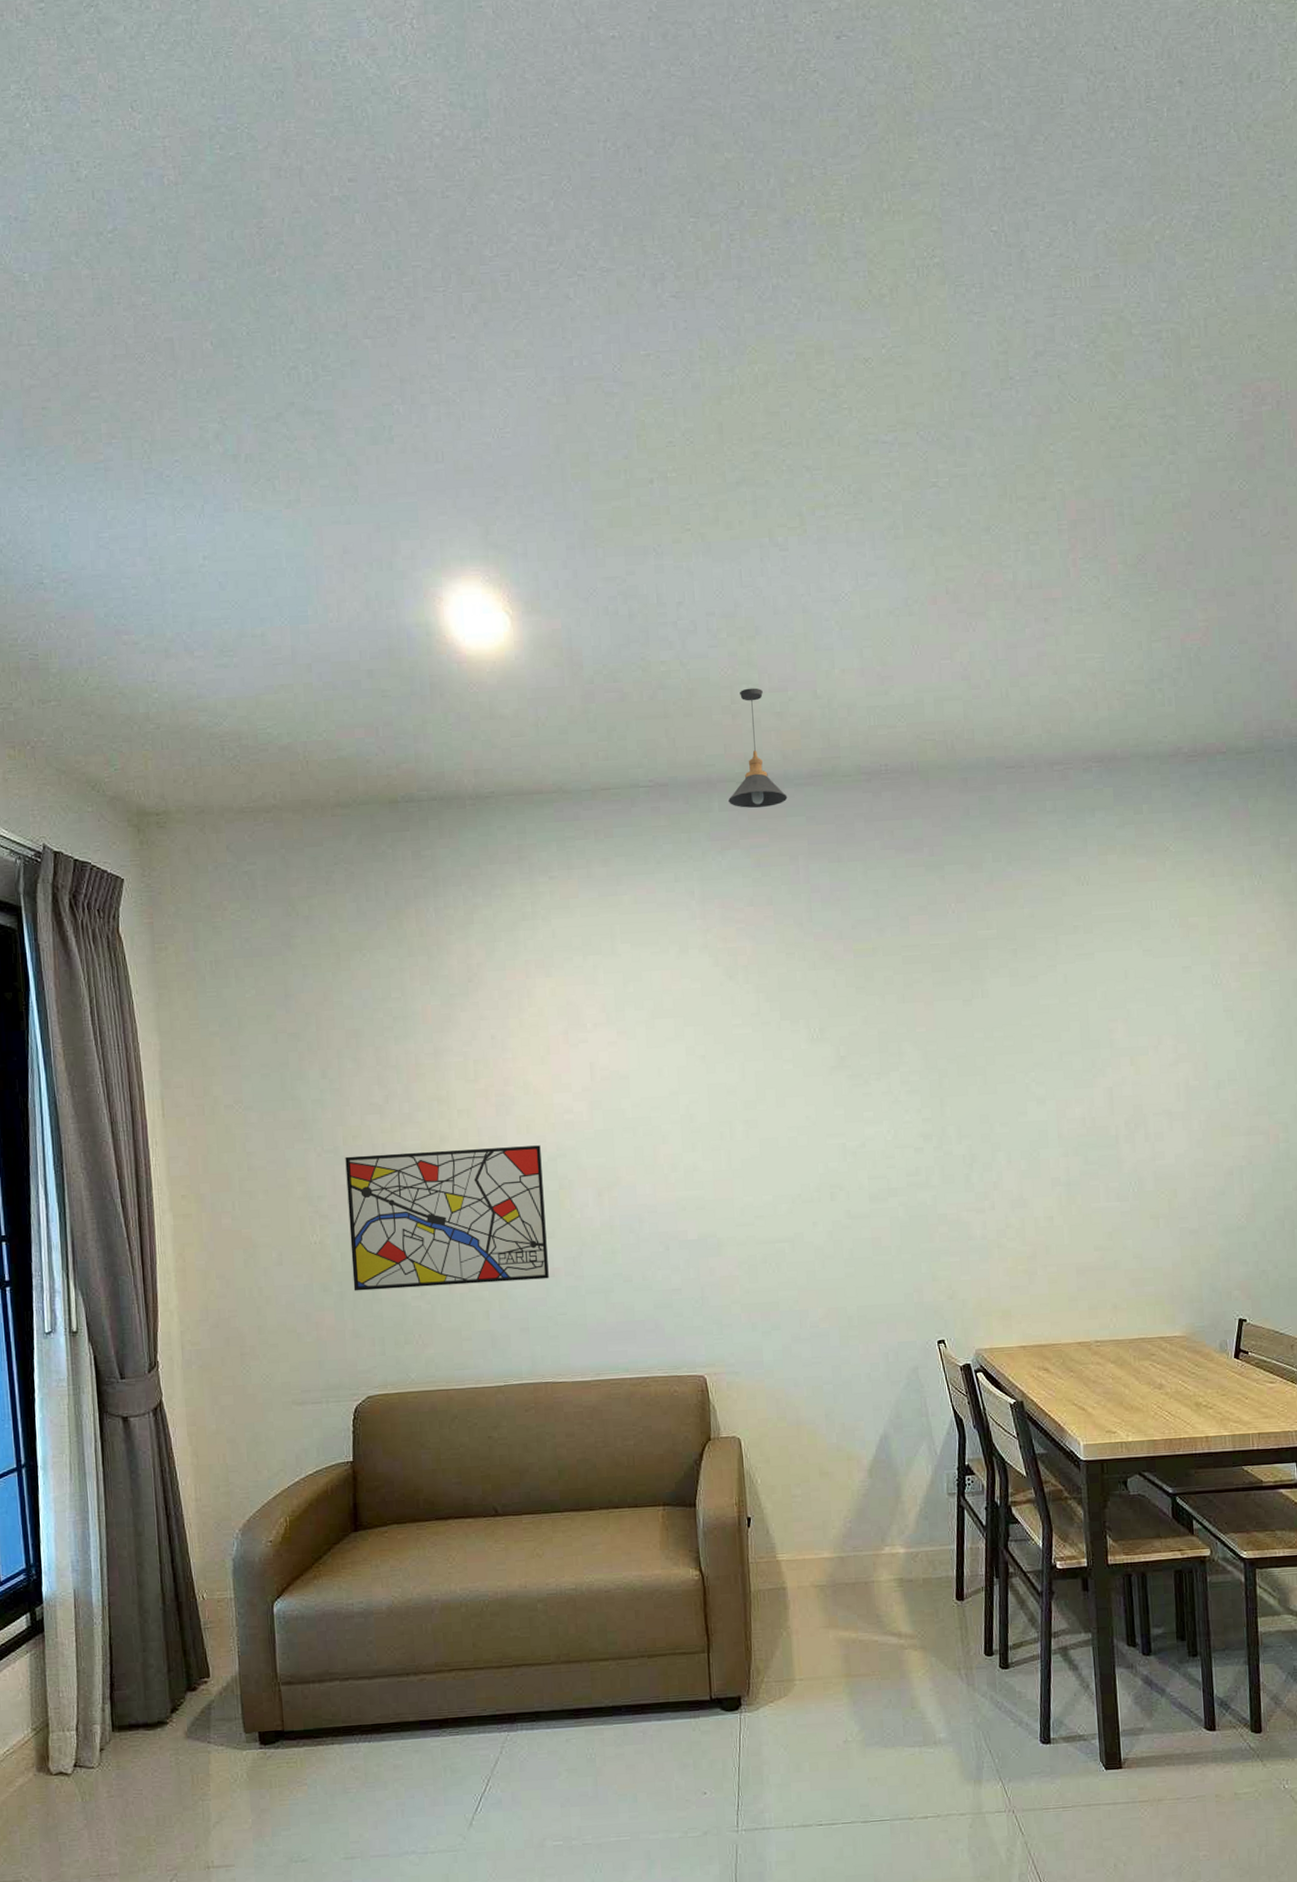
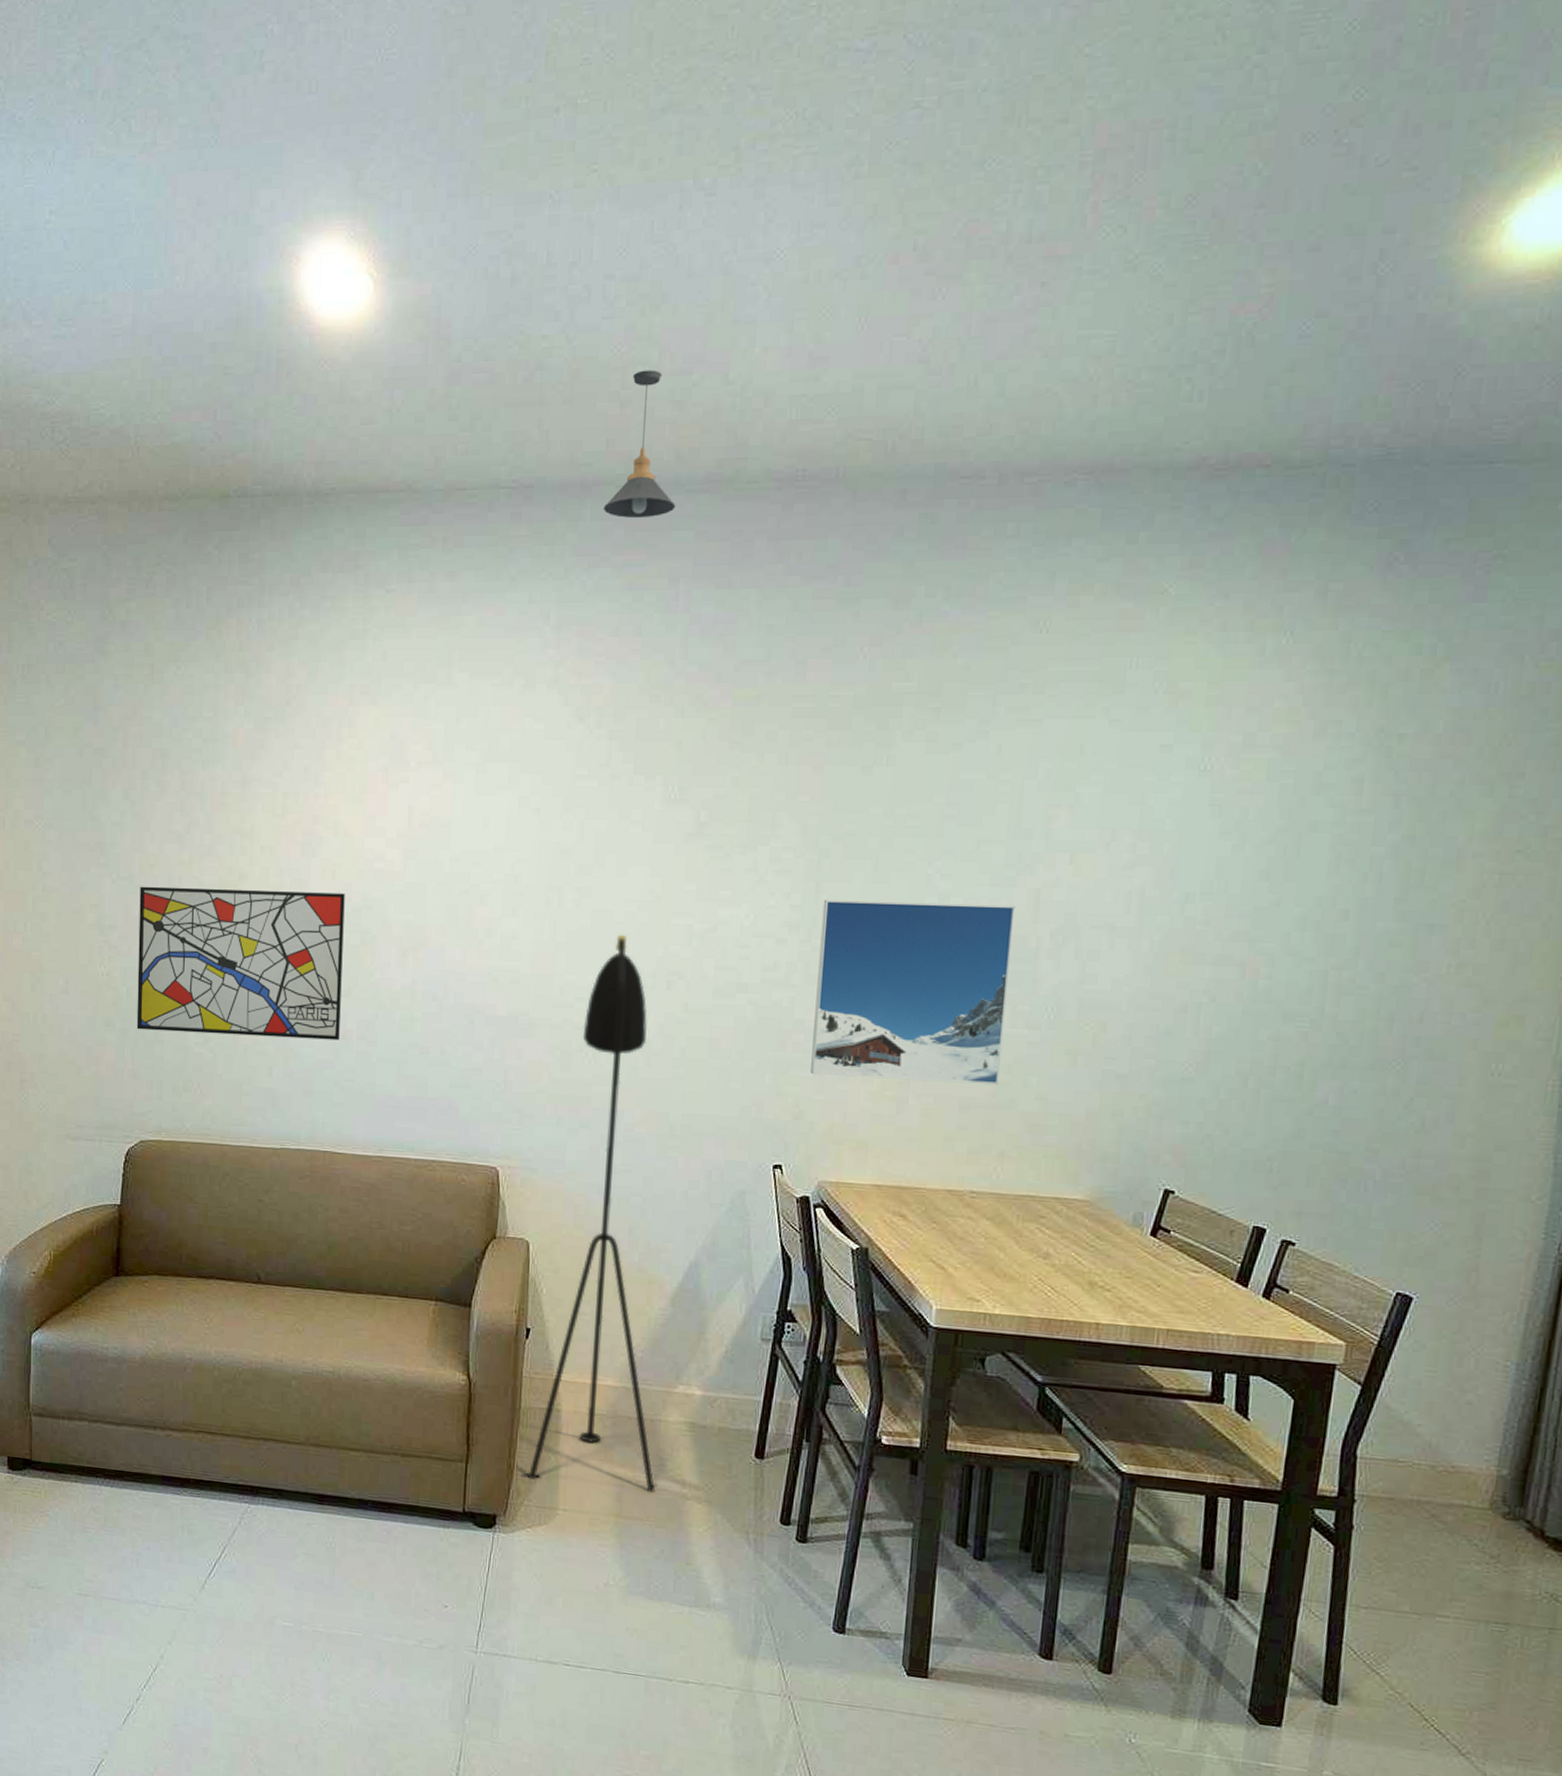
floor lamp: none [758,1157,877,1657] -> present [521,934,656,1494]
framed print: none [948,1102,1104,1259] -> present [811,900,1015,1085]

